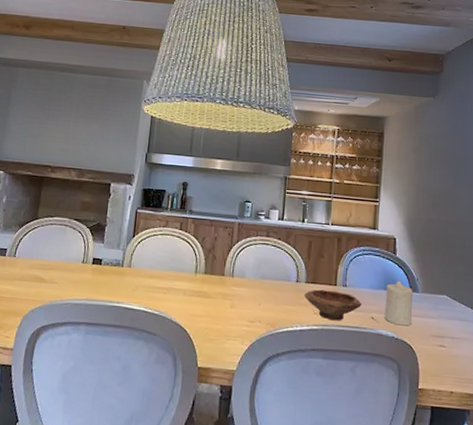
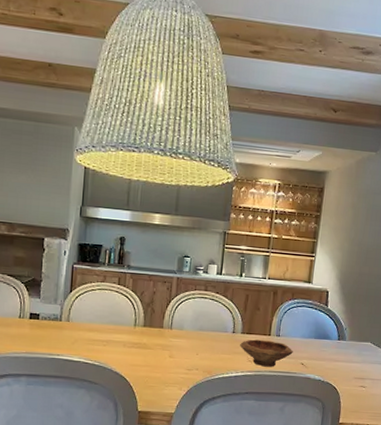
candle: present [384,280,413,326] -> none [312,330,341,370]

